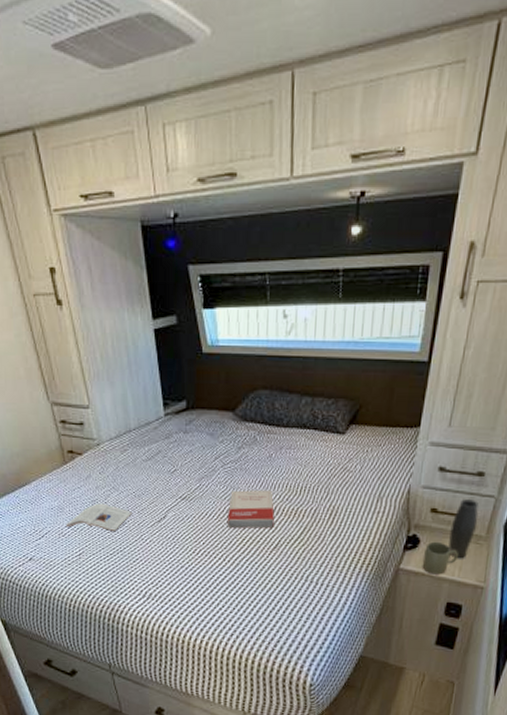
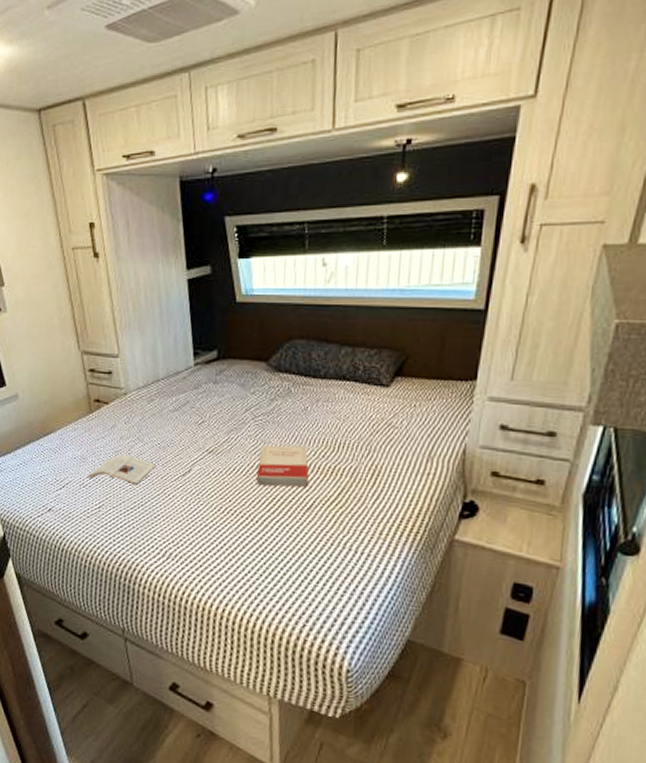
mug: present [422,541,458,575] -> none [481,509,526,550]
vase: present [448,499,479,559] -> none [514,462,550,532]

